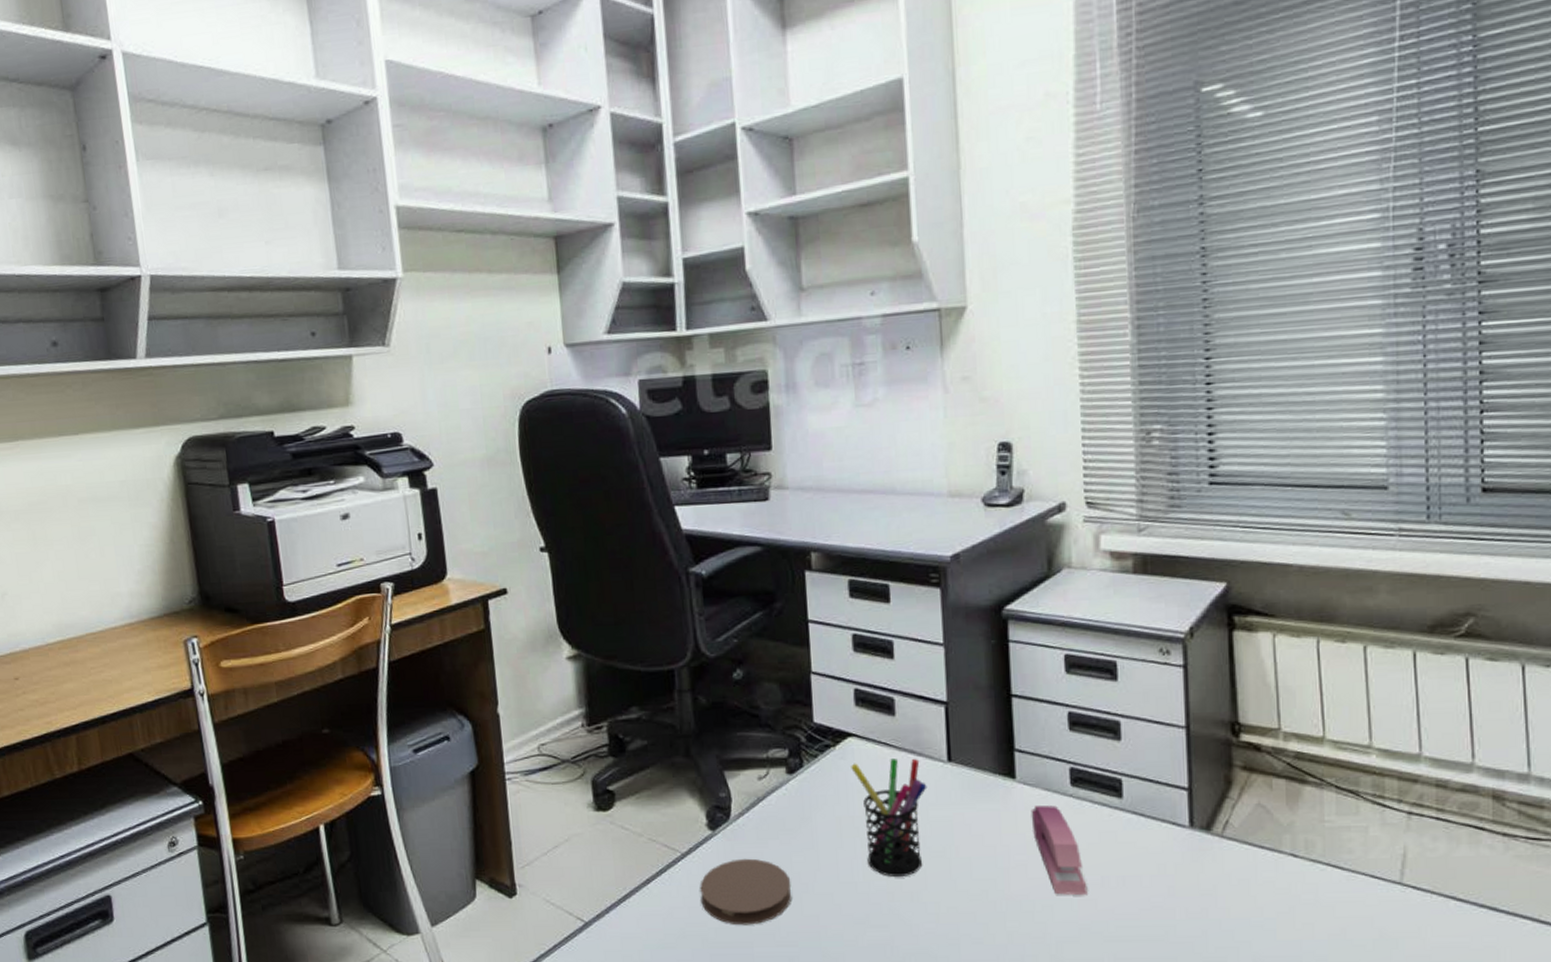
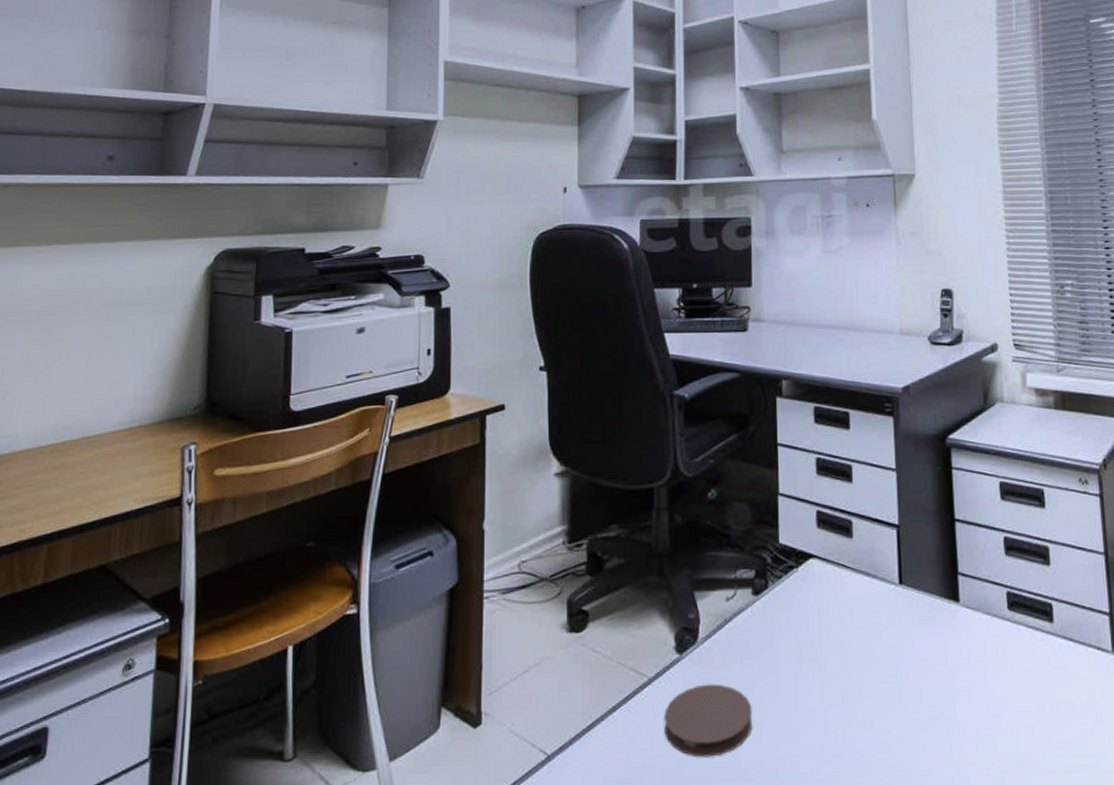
pen holder: present [851,758,927,877] -> none [812,580,881,703]
stapler: present [1031,805,1088,896] -> none [973,629,1026,723]

